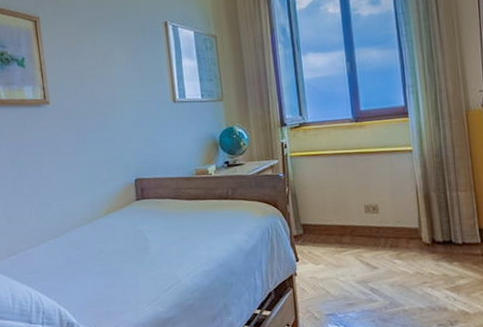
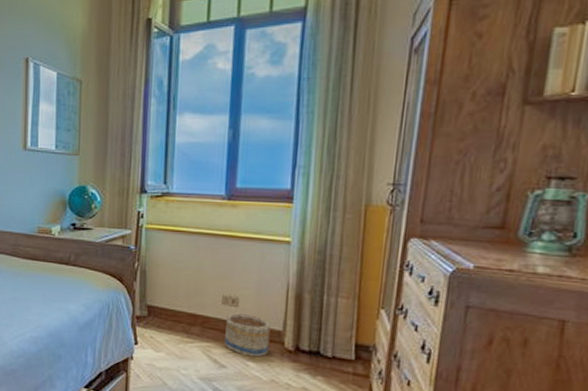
basket: none [369,218,410,255] -> present [224,313,271,357]

